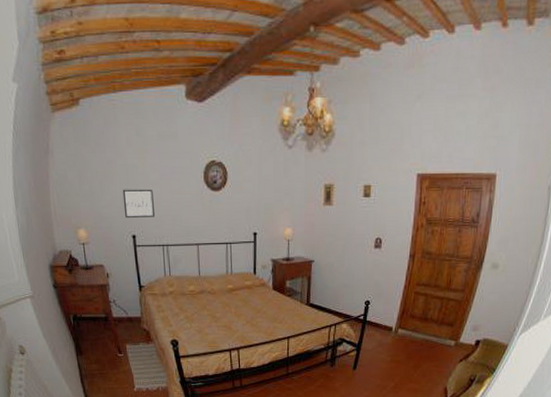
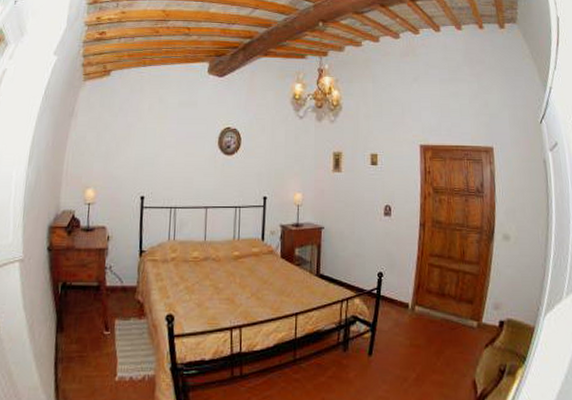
wall art: present [122,189,155,219] -> none [136,151,168,180]

